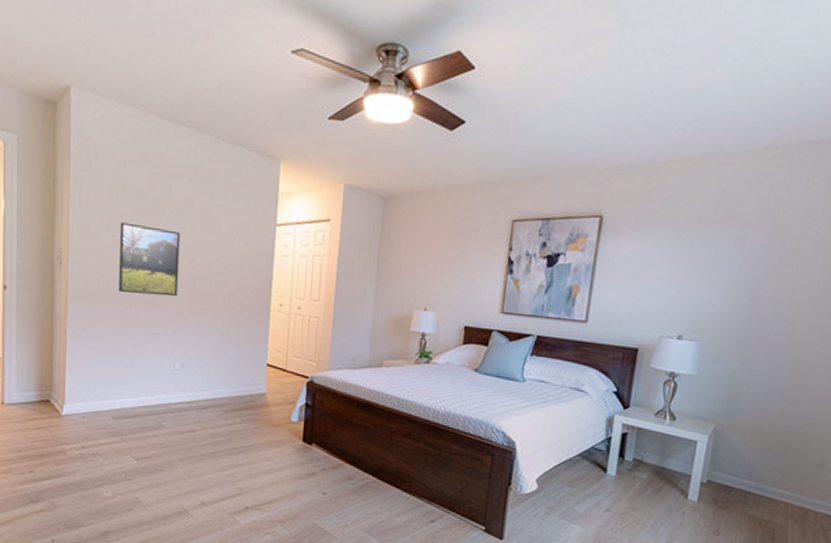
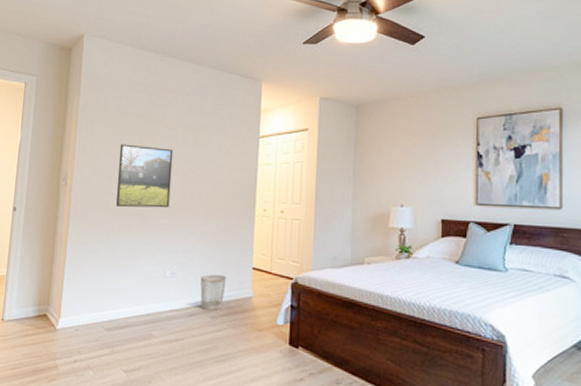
wastebasket: none [212,368,239,405] -> present [200,274,226,310]

